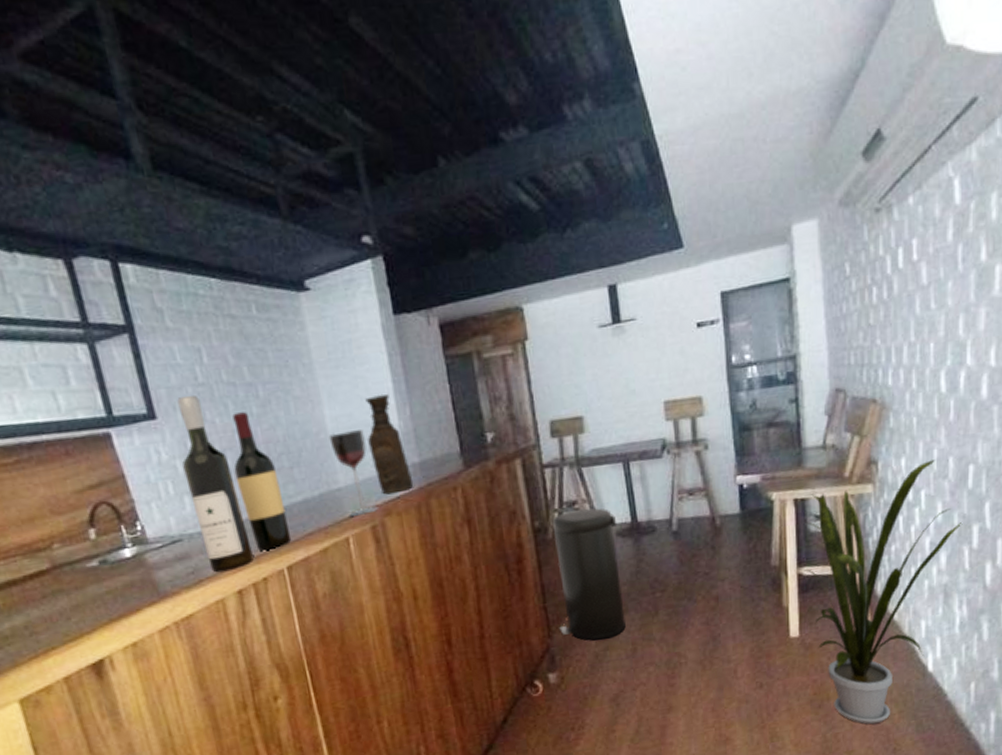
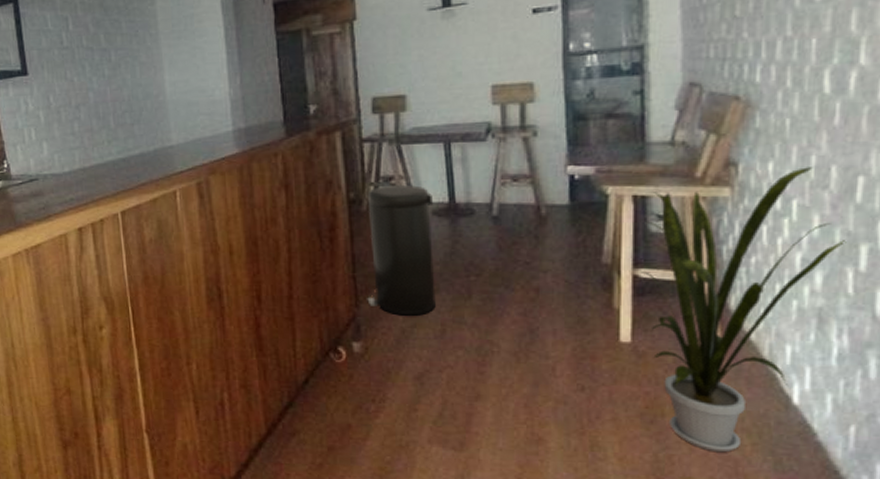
bottle: present [177,396,254,573] -> none [44,57,94,211]
wine bottle: present [232,412,292,552] -> none [85,73,127,196]
wineglass: present [328,430,380,516] -> none [166,95,205,172]
decorative bottle: present [365,393,414,495] -> none [200,63,238,155]

